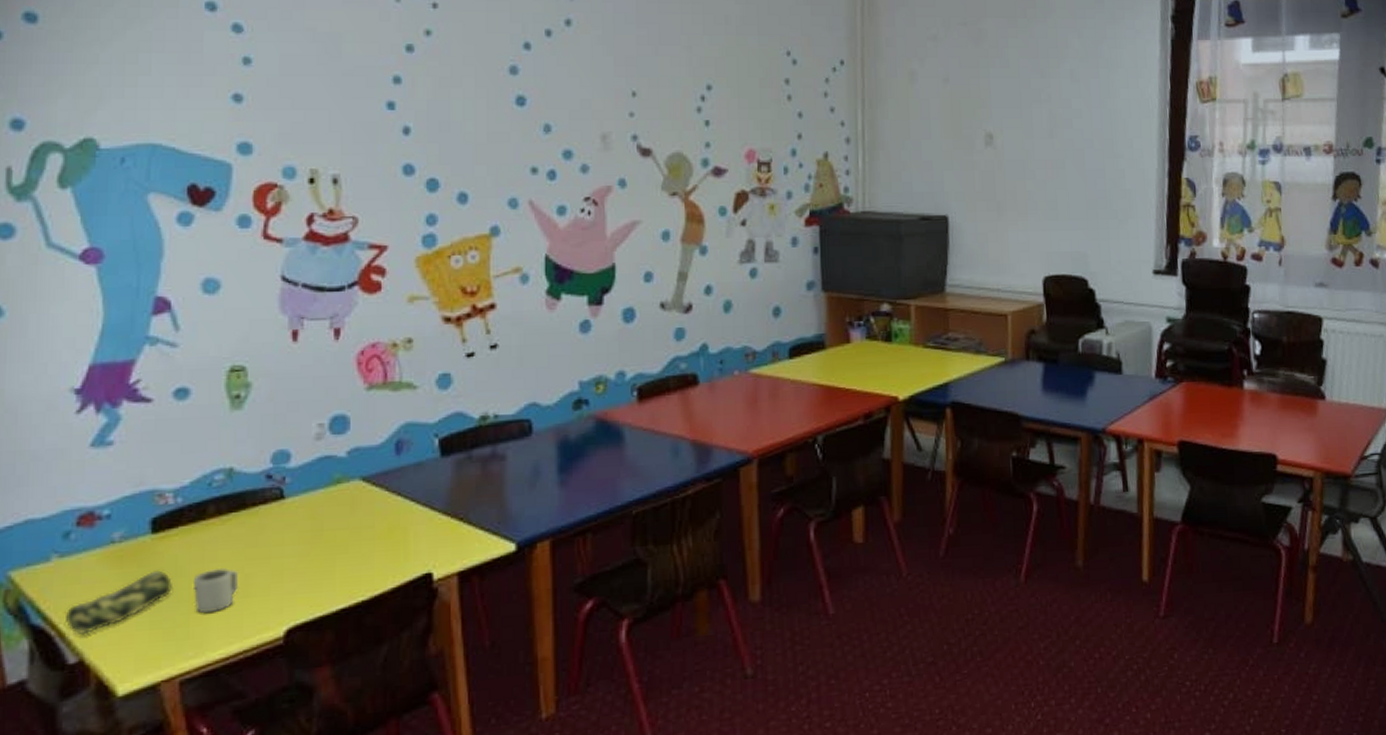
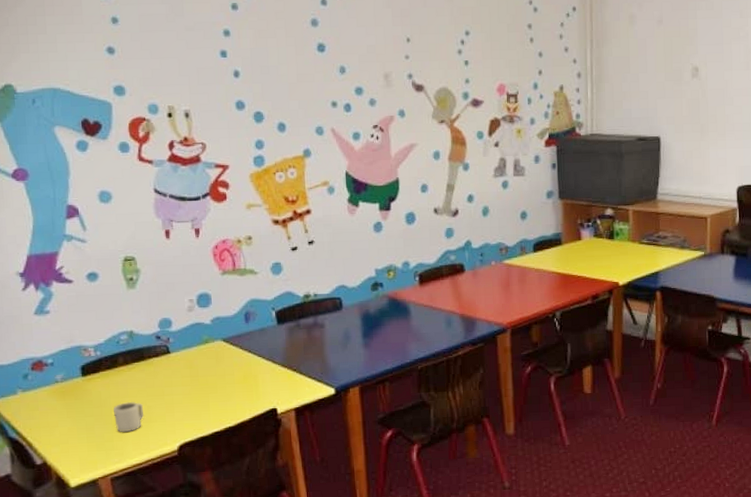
pencil case: present [64,570,172,634] -> none [30,402,100,445]

